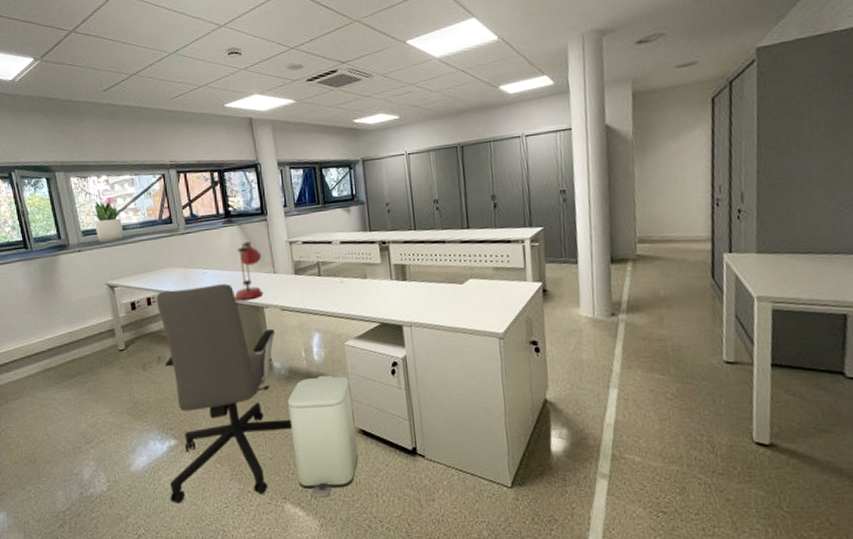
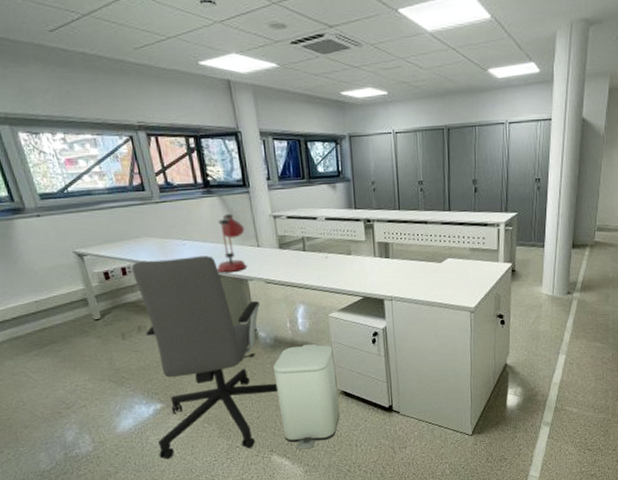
planter: present [91,199,124,243] -> none [48,160,90,208]

